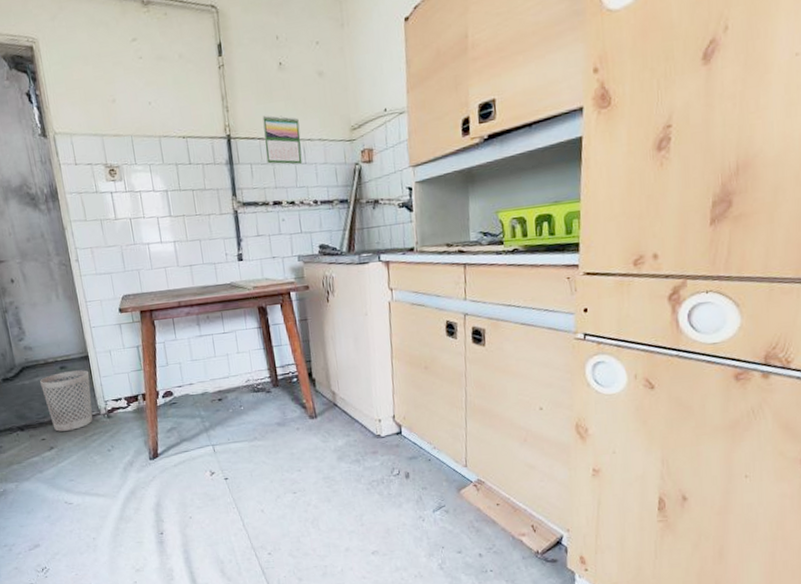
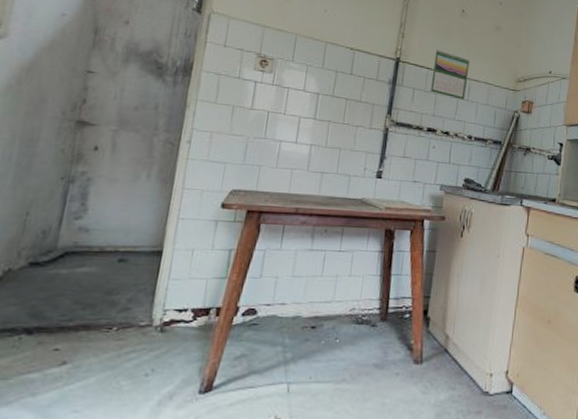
wastebasket: present [40,370,93,432] -> none [78,266,156,342]

